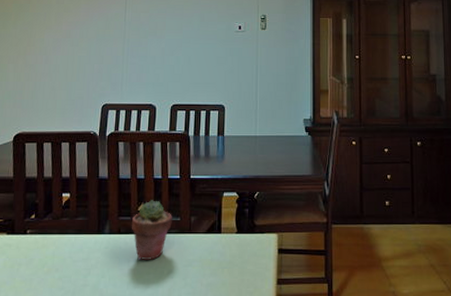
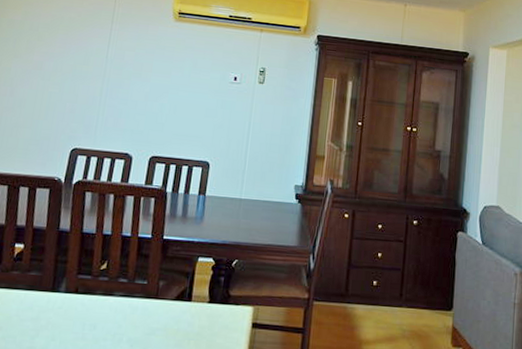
potted succulent: present [131,200,173,260] -> none [90,259,140,325]

